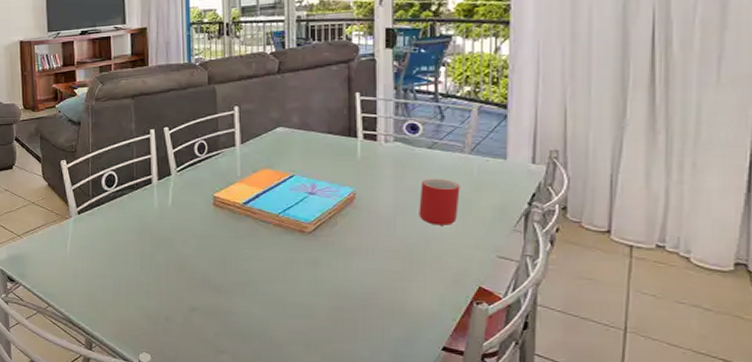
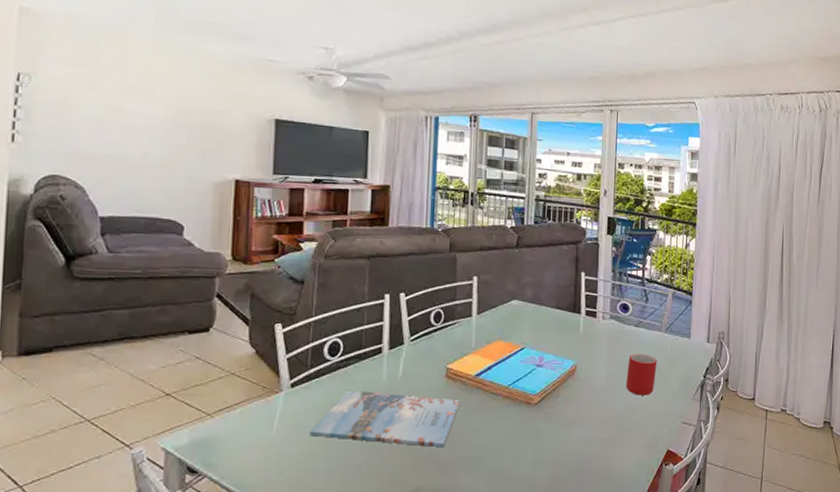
magazine: none [97,217,230,272] -> present [310,390,460,448]

